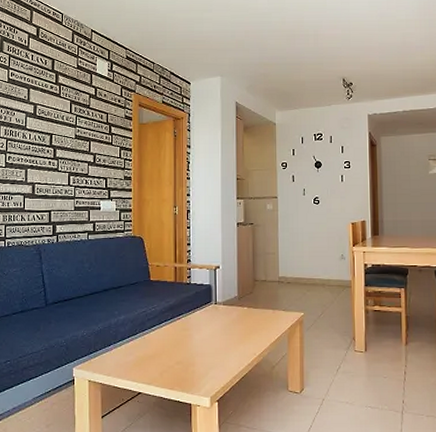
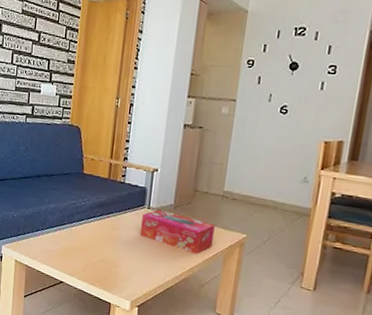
tissue box: none [211,303,276,339] -> present [140,209,215,254]

